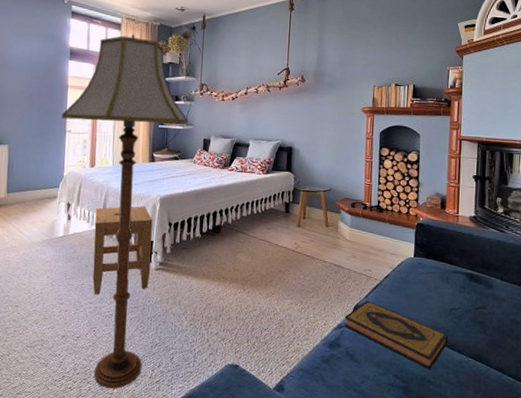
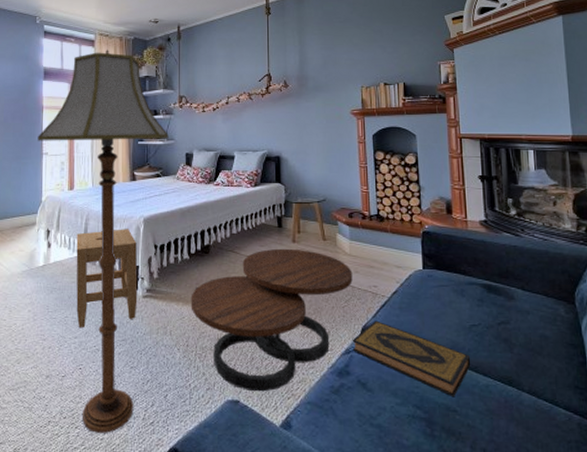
coffee table: none [199,232,350,359] -> present [191,248,353,392]

